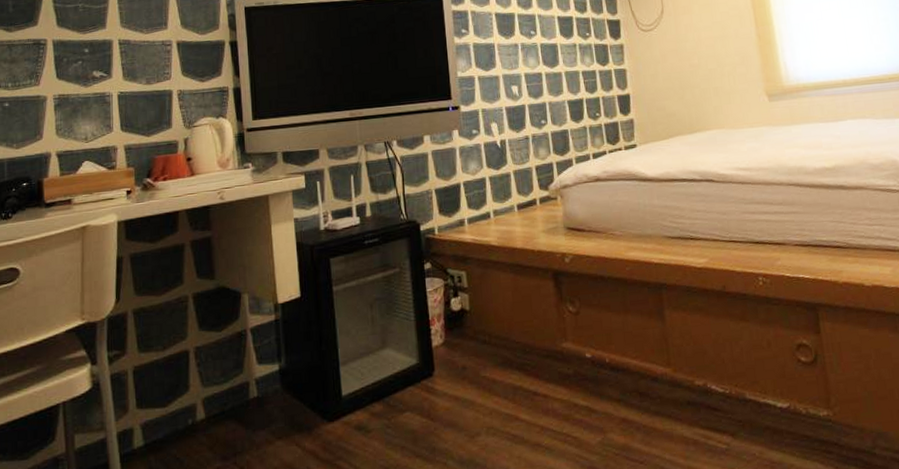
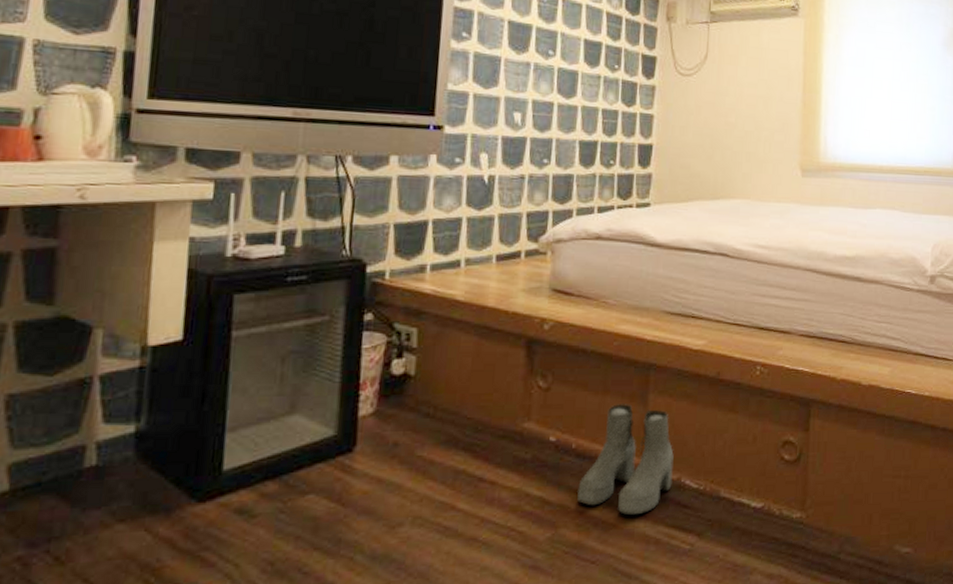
boots: none [617,320,700,420] -> present [577,402,674,516]

